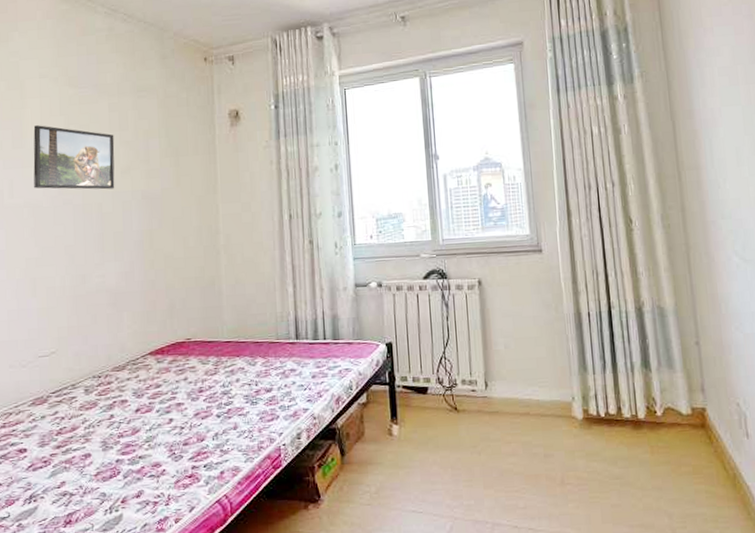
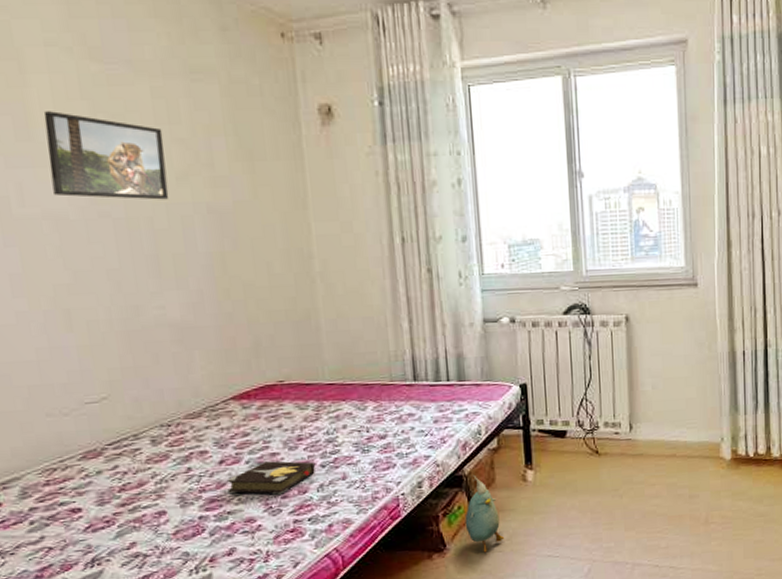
hardback book: none [140,410,212,442] -> present [227,461,315,495]
plush toy: none [337,429,373,505] -> present [465,475,505,553]

